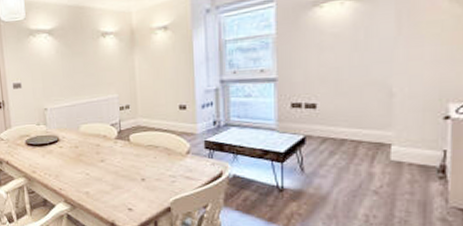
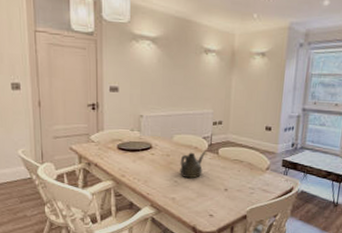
teapot: none [90,138,116,170] -> present [180,150,206,179]

